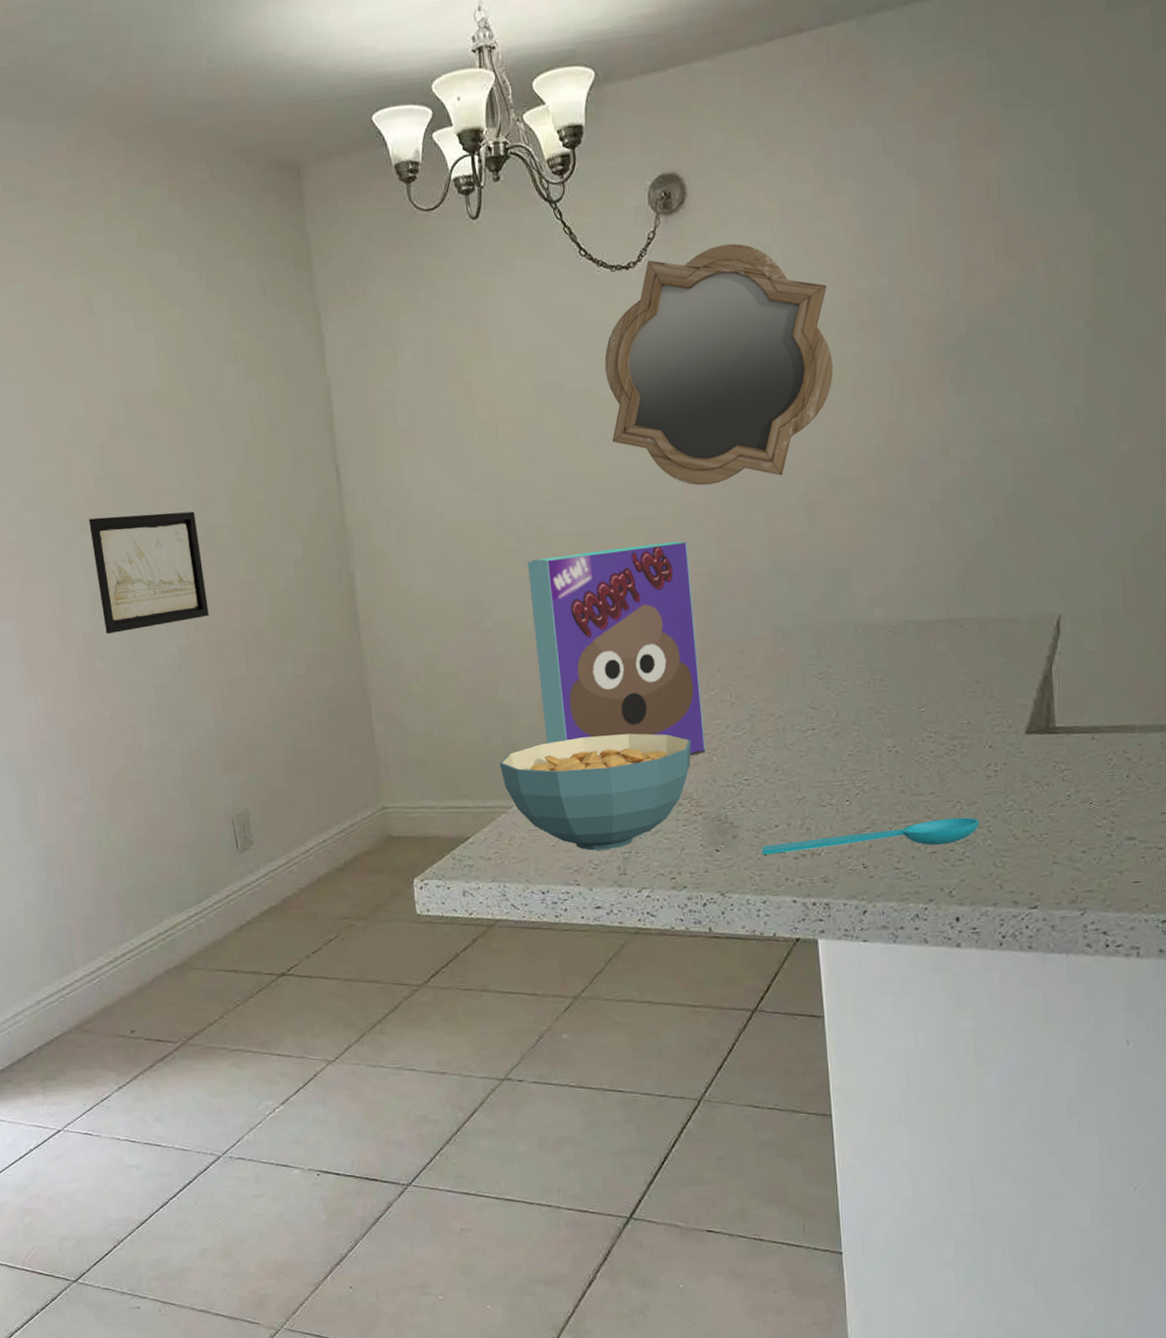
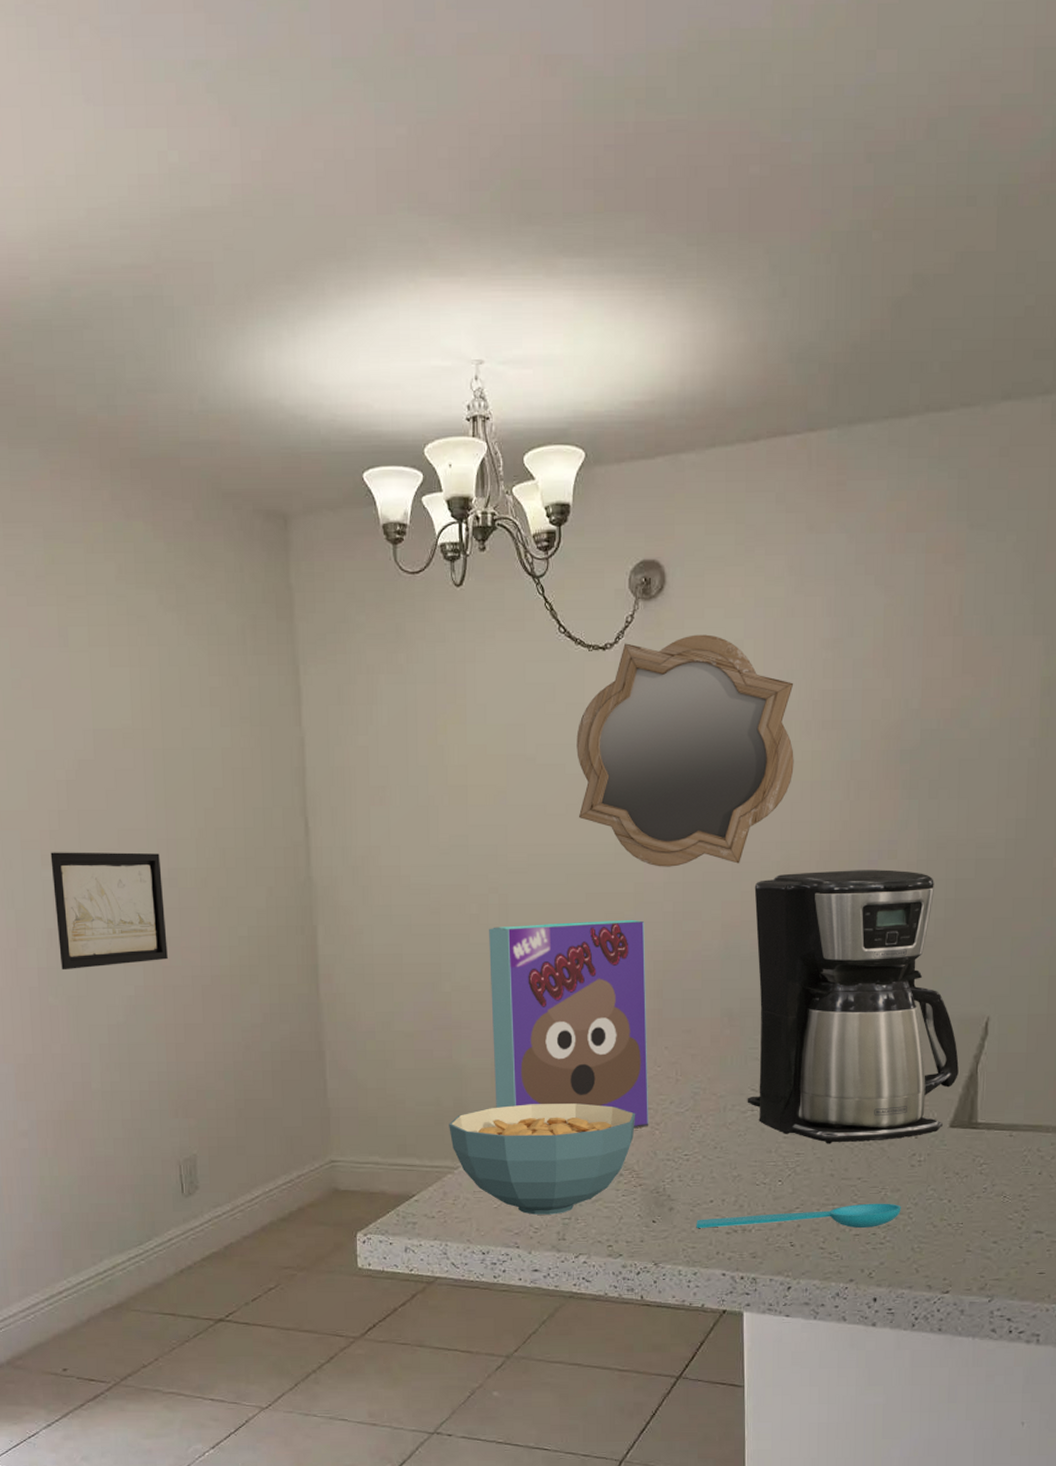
coffee maker: none [800,469,1031,760] -> present [747,869,959,1144]

